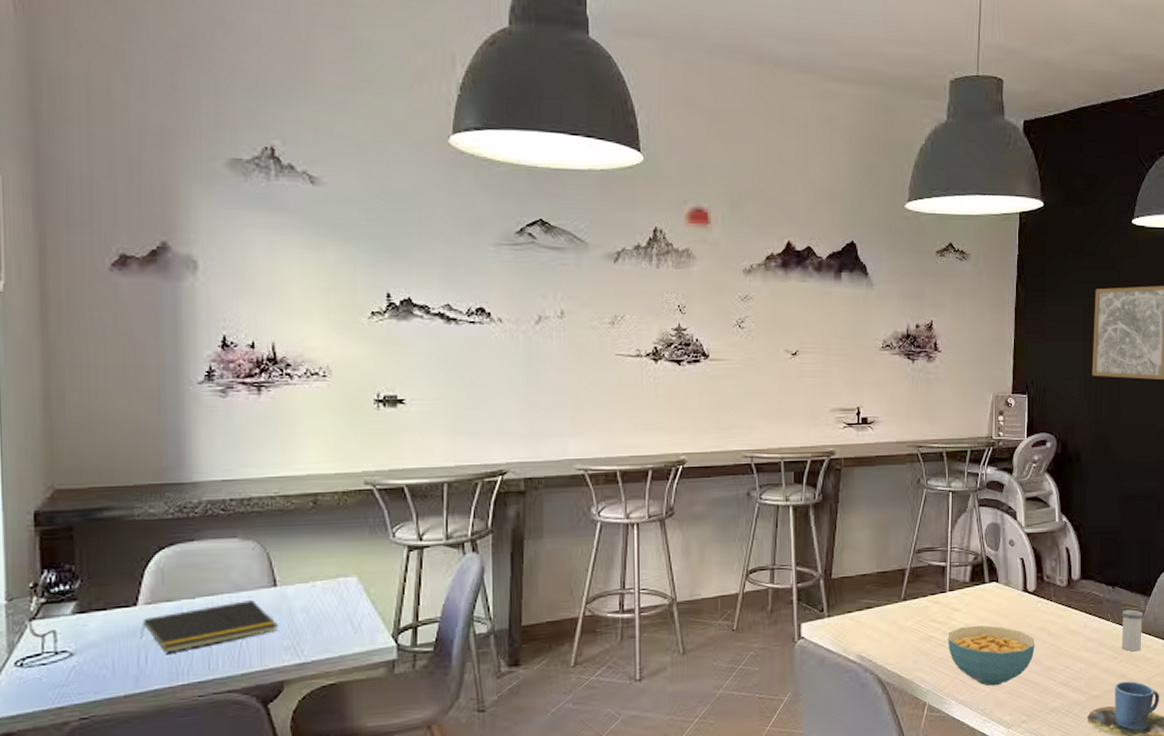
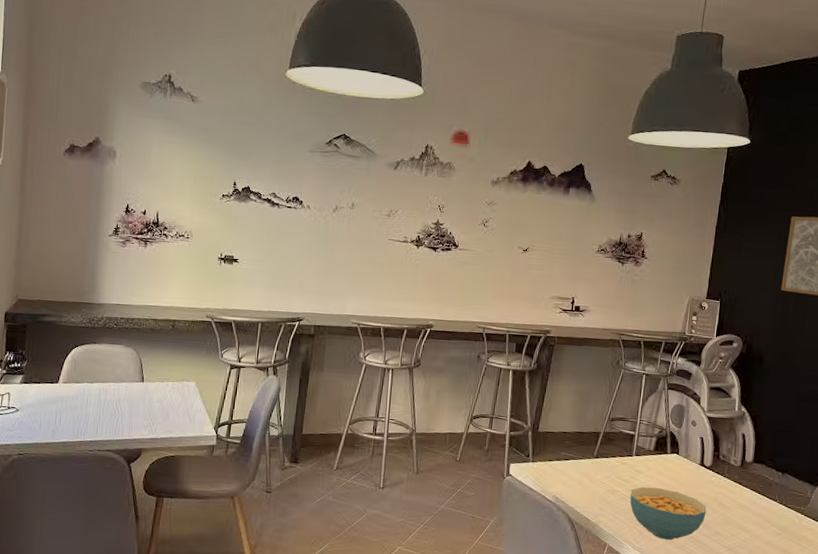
notepad: present [139,600,277,653] -> none [57,389,142,419]
salt shaker: present [1121,609,1143,652] -> none [786,494,809,532]

